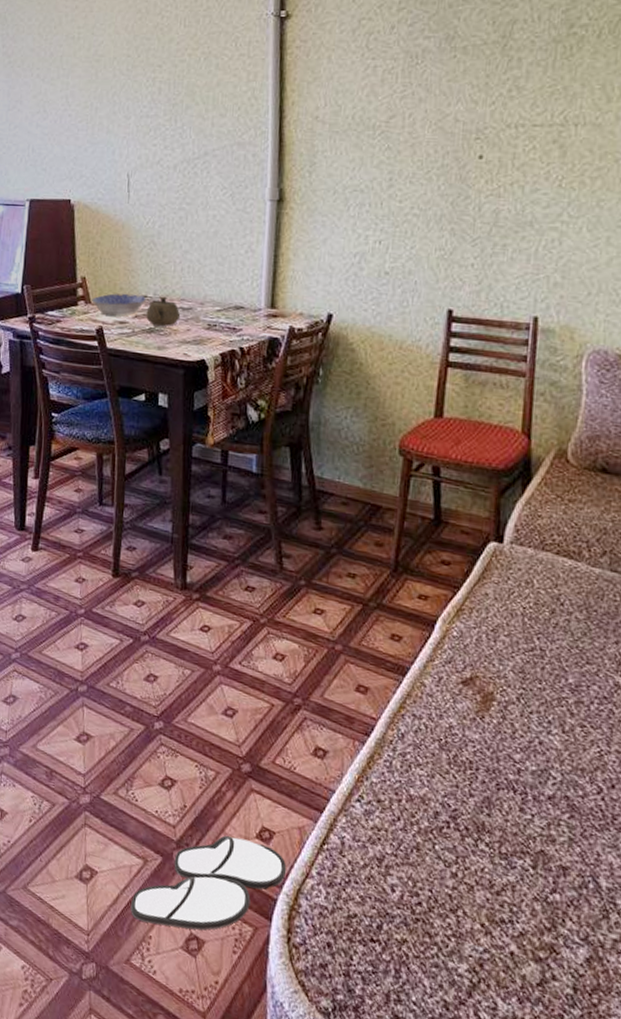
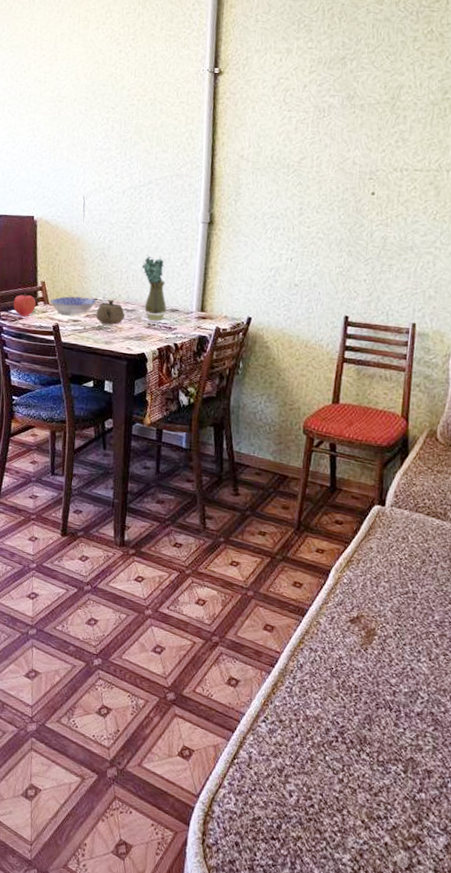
fruit: none [50,291,76,319] -> present [13,293,36,317]
slippers: present [131,835,287,931] -> none [69,754,203,837]
vase: none [198,241,230,322] -> present [141,254,167,322]

